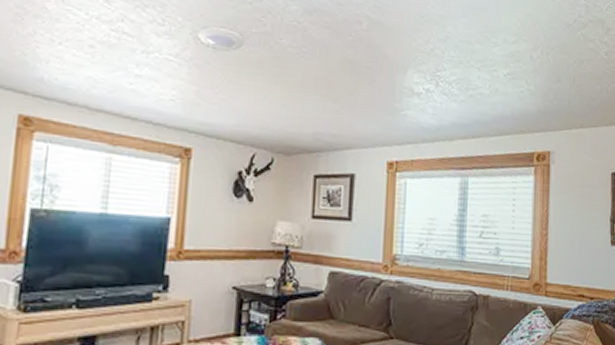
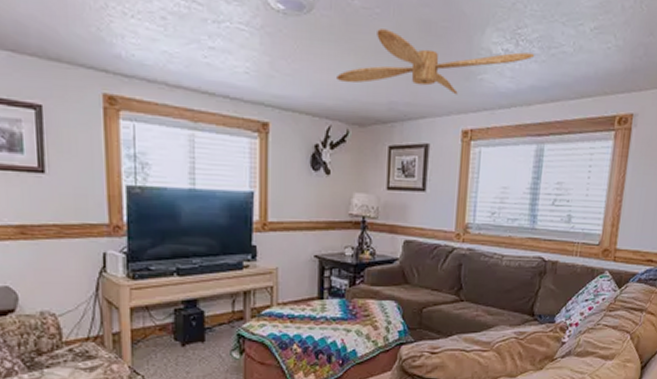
ceiling fan: none [263,66,454,128] -> present [337,29,535,95]

